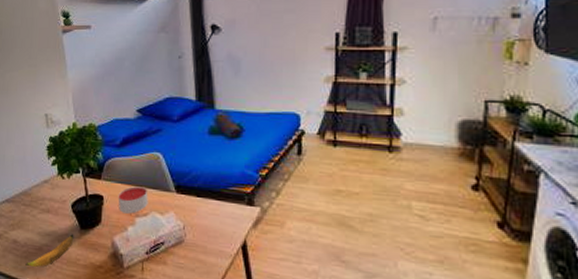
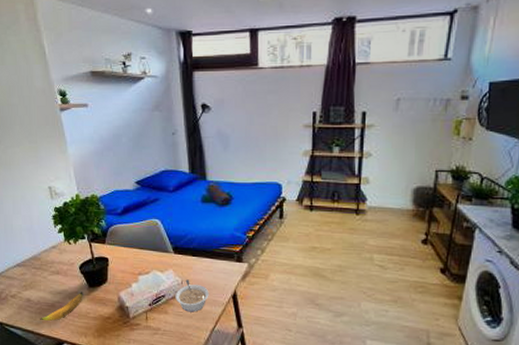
candle: present [118,186,148,214] -> none [121,249,149,273]
legume: none [176,224,215,265] -> present [175,279,209,313]

